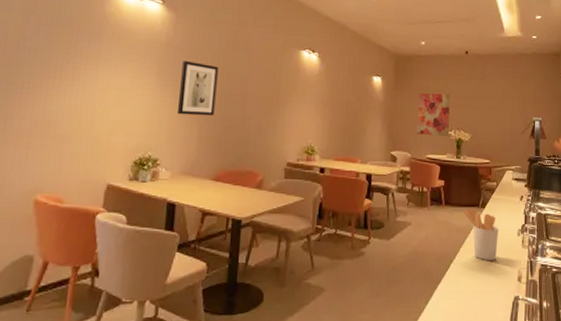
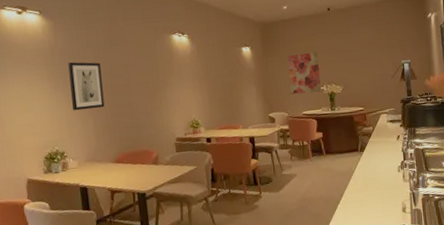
utensil holder: present [462,209,498,261] -> none [342,154,380,198]

